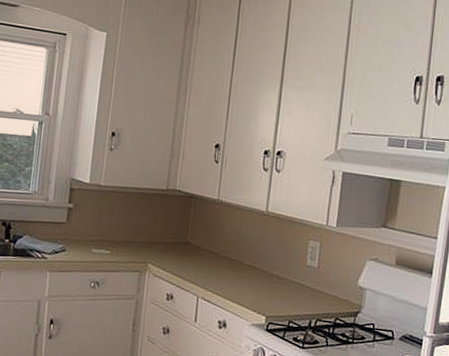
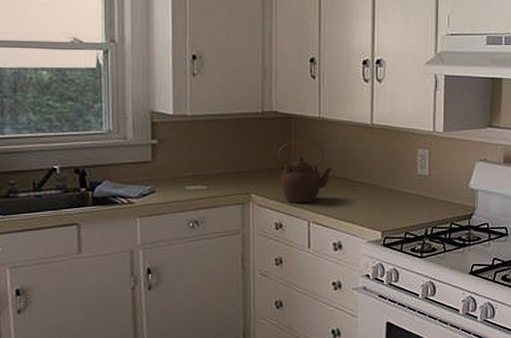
teapot: none [176,219,226,279] -> present [277,141,333,204]

